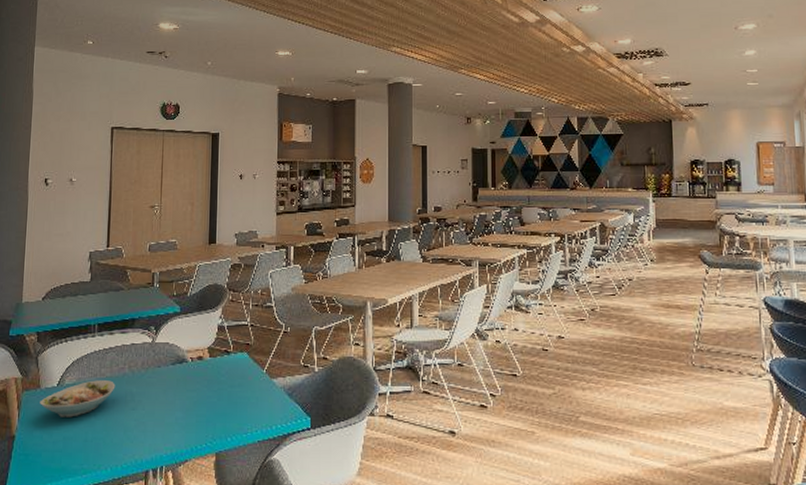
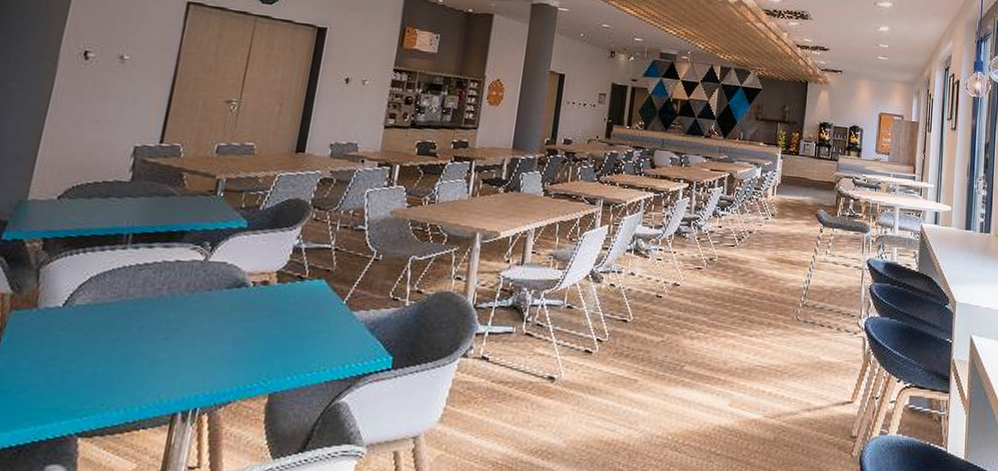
salad: present [40,380,116,417] -> none [33,301,147,346]

